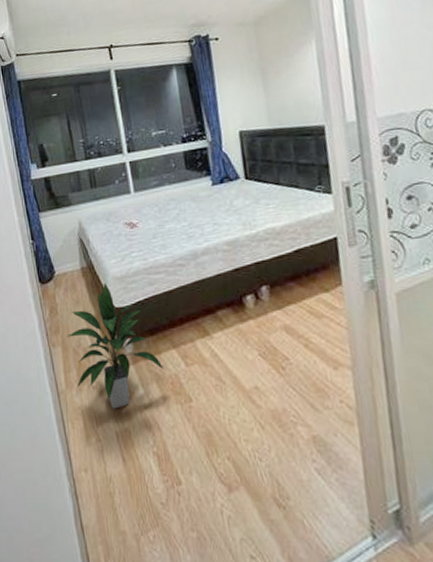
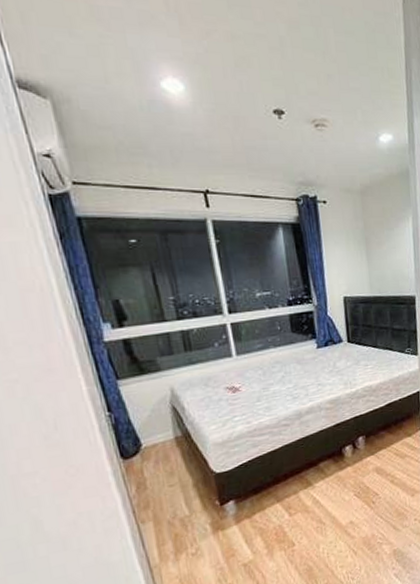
indoor plant: present [66,283,164,409] -> none [159,450,268,570]

